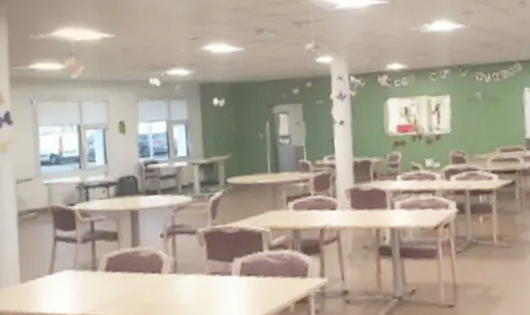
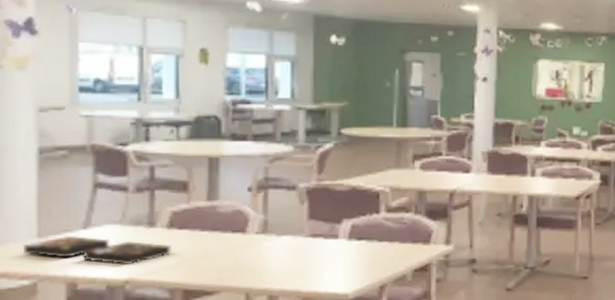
board game: none [11,280,109,304] -> present [22,235,171,266]

